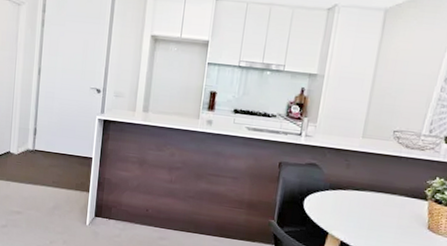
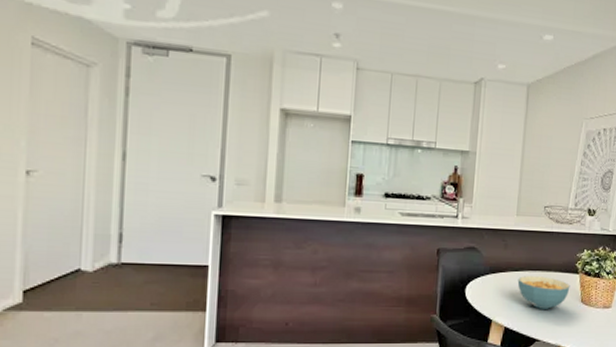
cereal bowl: none [357,196,417,231] -> present [517,276,570,309]

